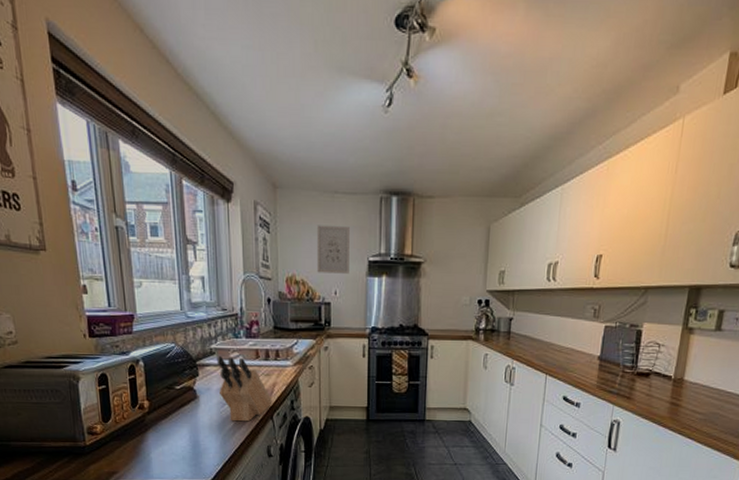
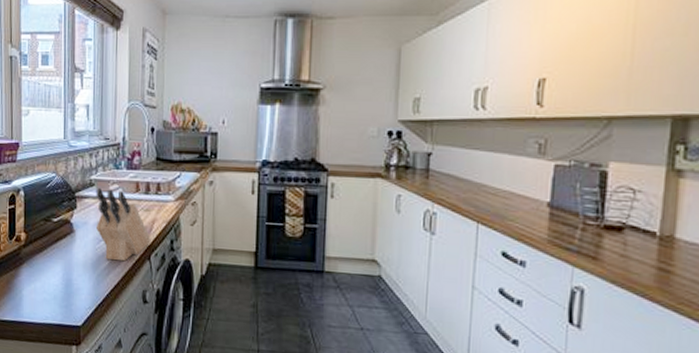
wall art: present [316,225,350,274] -> none [204,50,241,102]

